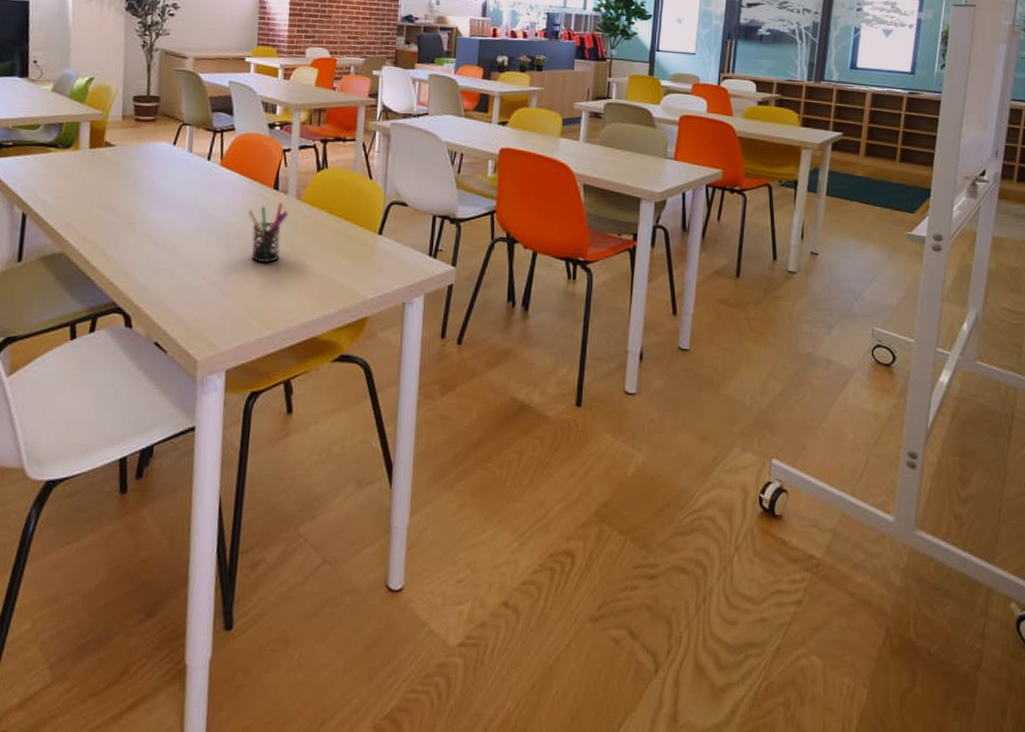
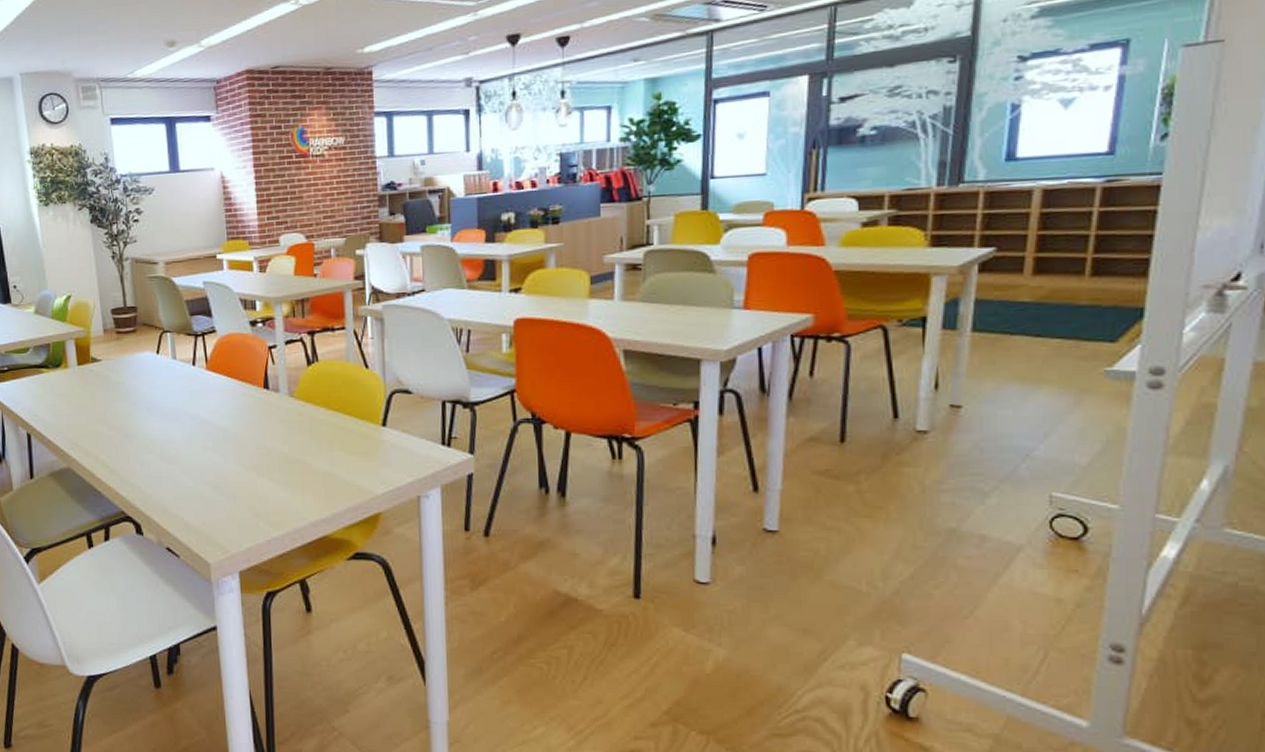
pen holder: present [248,202,289,264] -> none [240,401,283,465]

